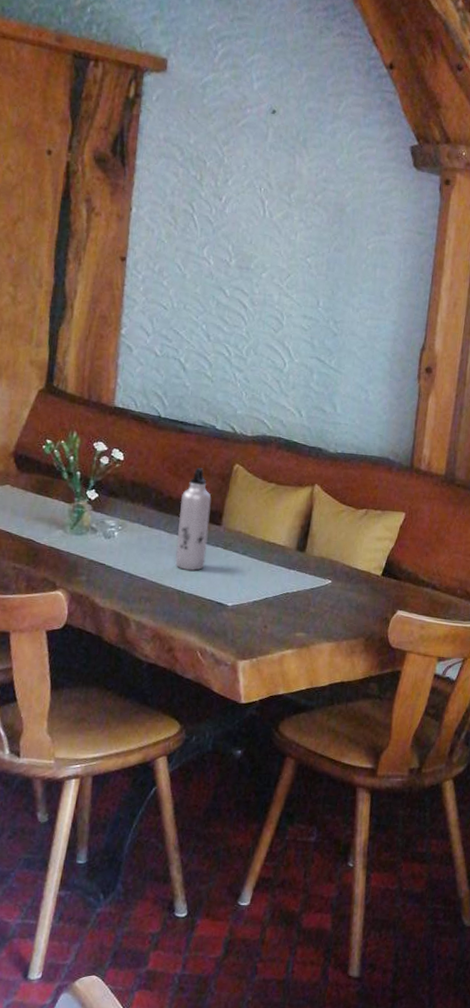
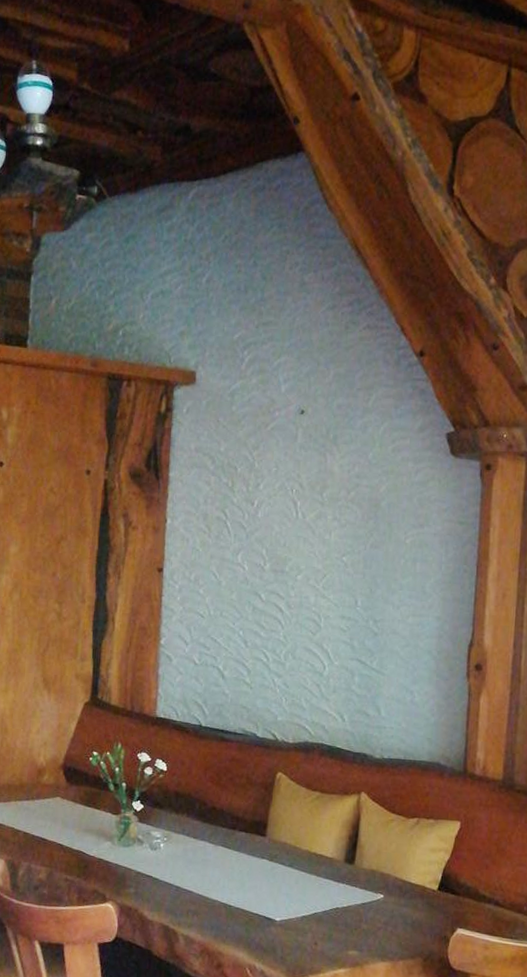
water bottle: present [175,468,212,571] -> none [221,777,255,884]

